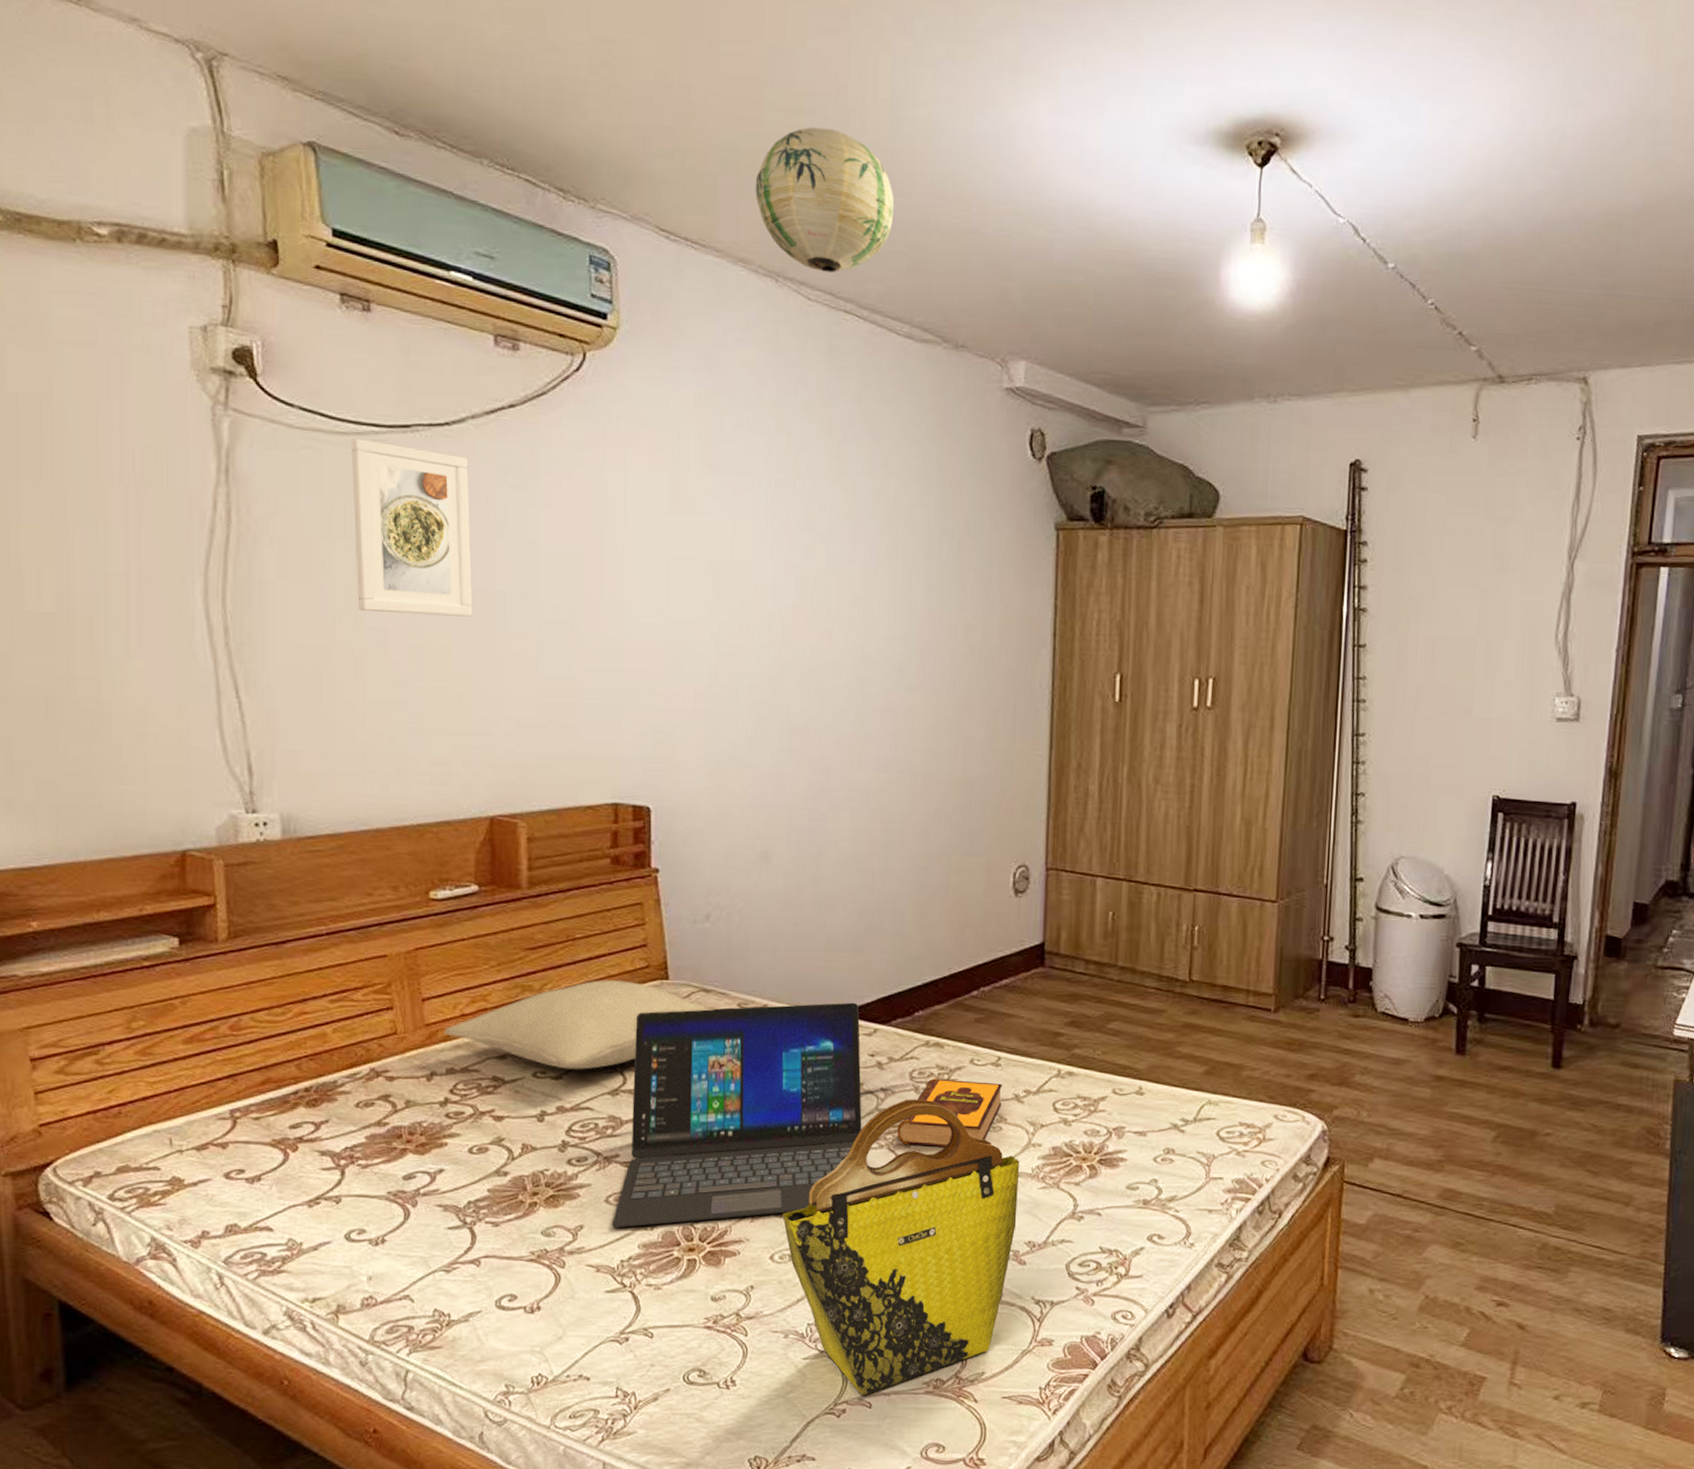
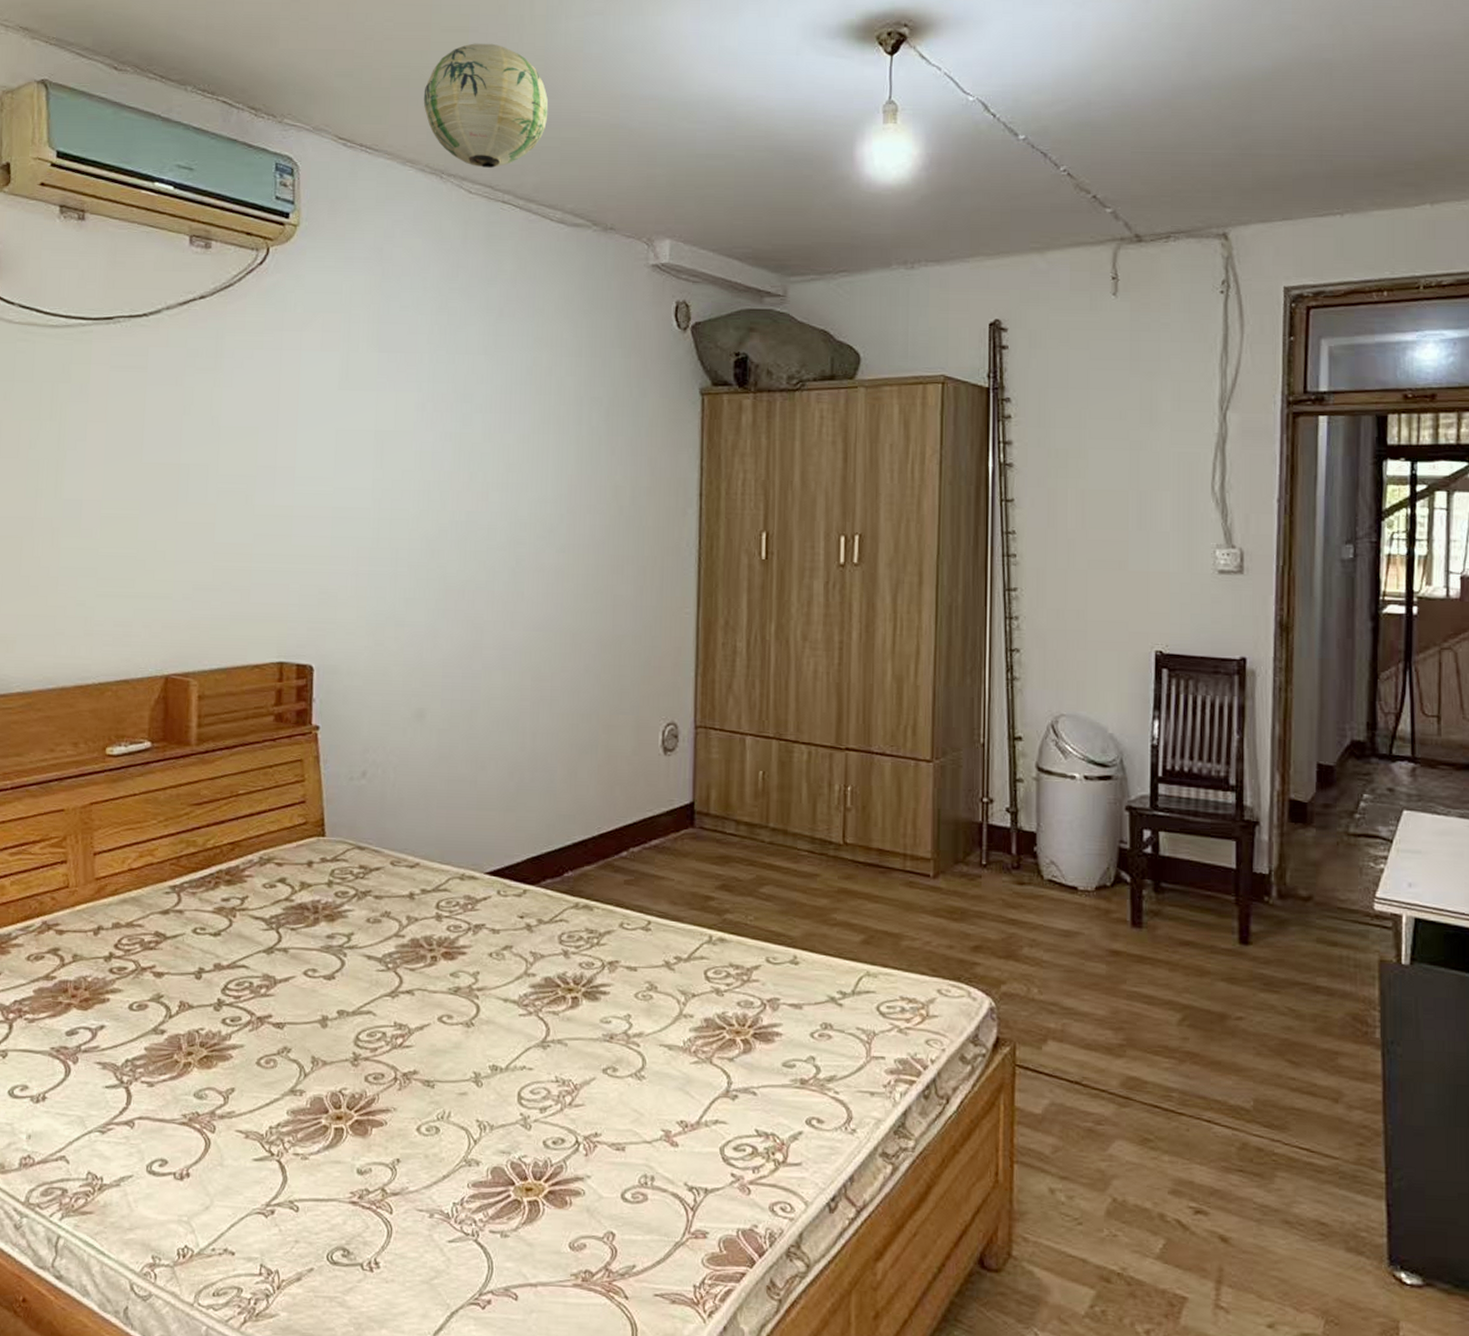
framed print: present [351,437,473,617] -> none [58,330,162,488]
pillow: present [444,979,716,1070] -> none [112,835,369,927]
laptop: present [611,1002,862,1228] -> none [262,861,511,1092]
tote bag: present [782,1099,1020,1396] -> none [430,963,671,1286]
hardback book: present [897,1078,1002,1147] -> none [545,942,652,1015]

